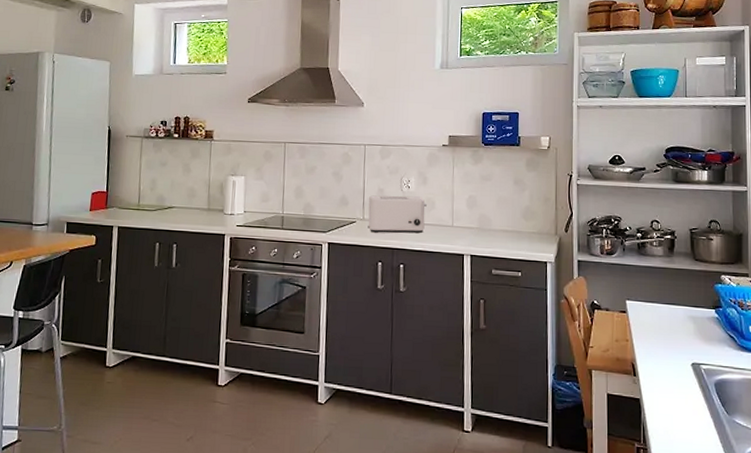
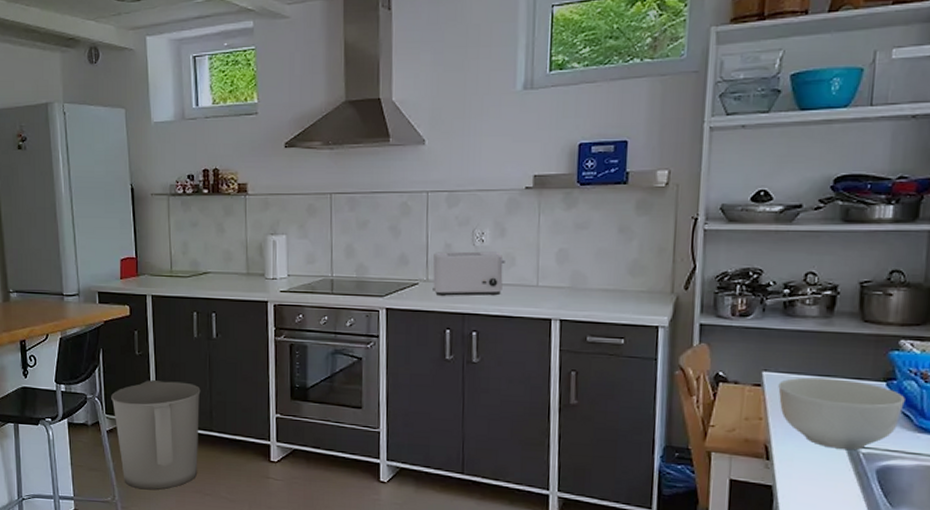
mug: none [68,306,157,417] -> present [111,379,201,490]
bowl: none [638,305,729,366] -> present [778,377,905,450]

